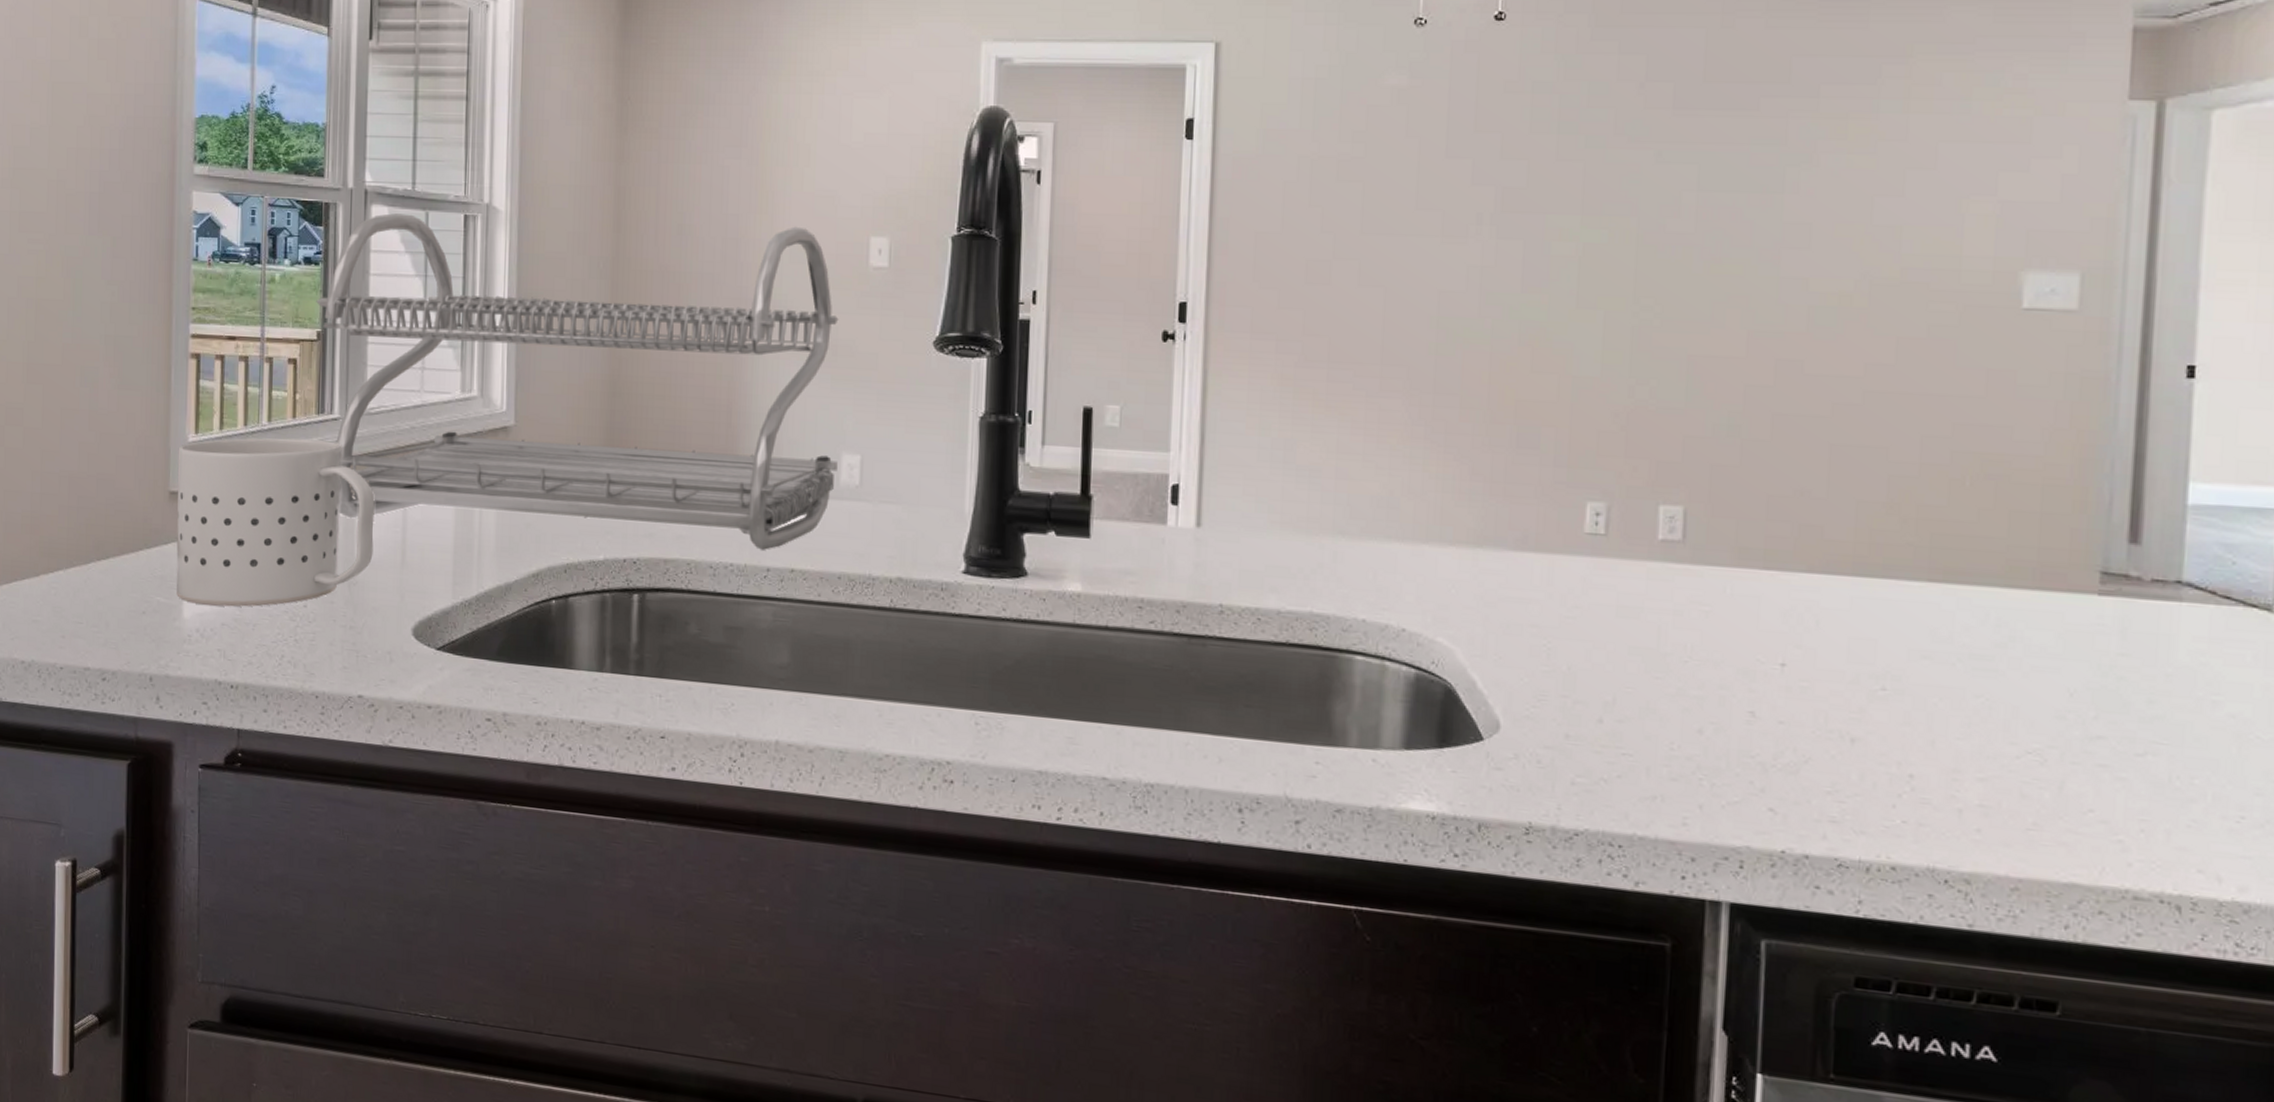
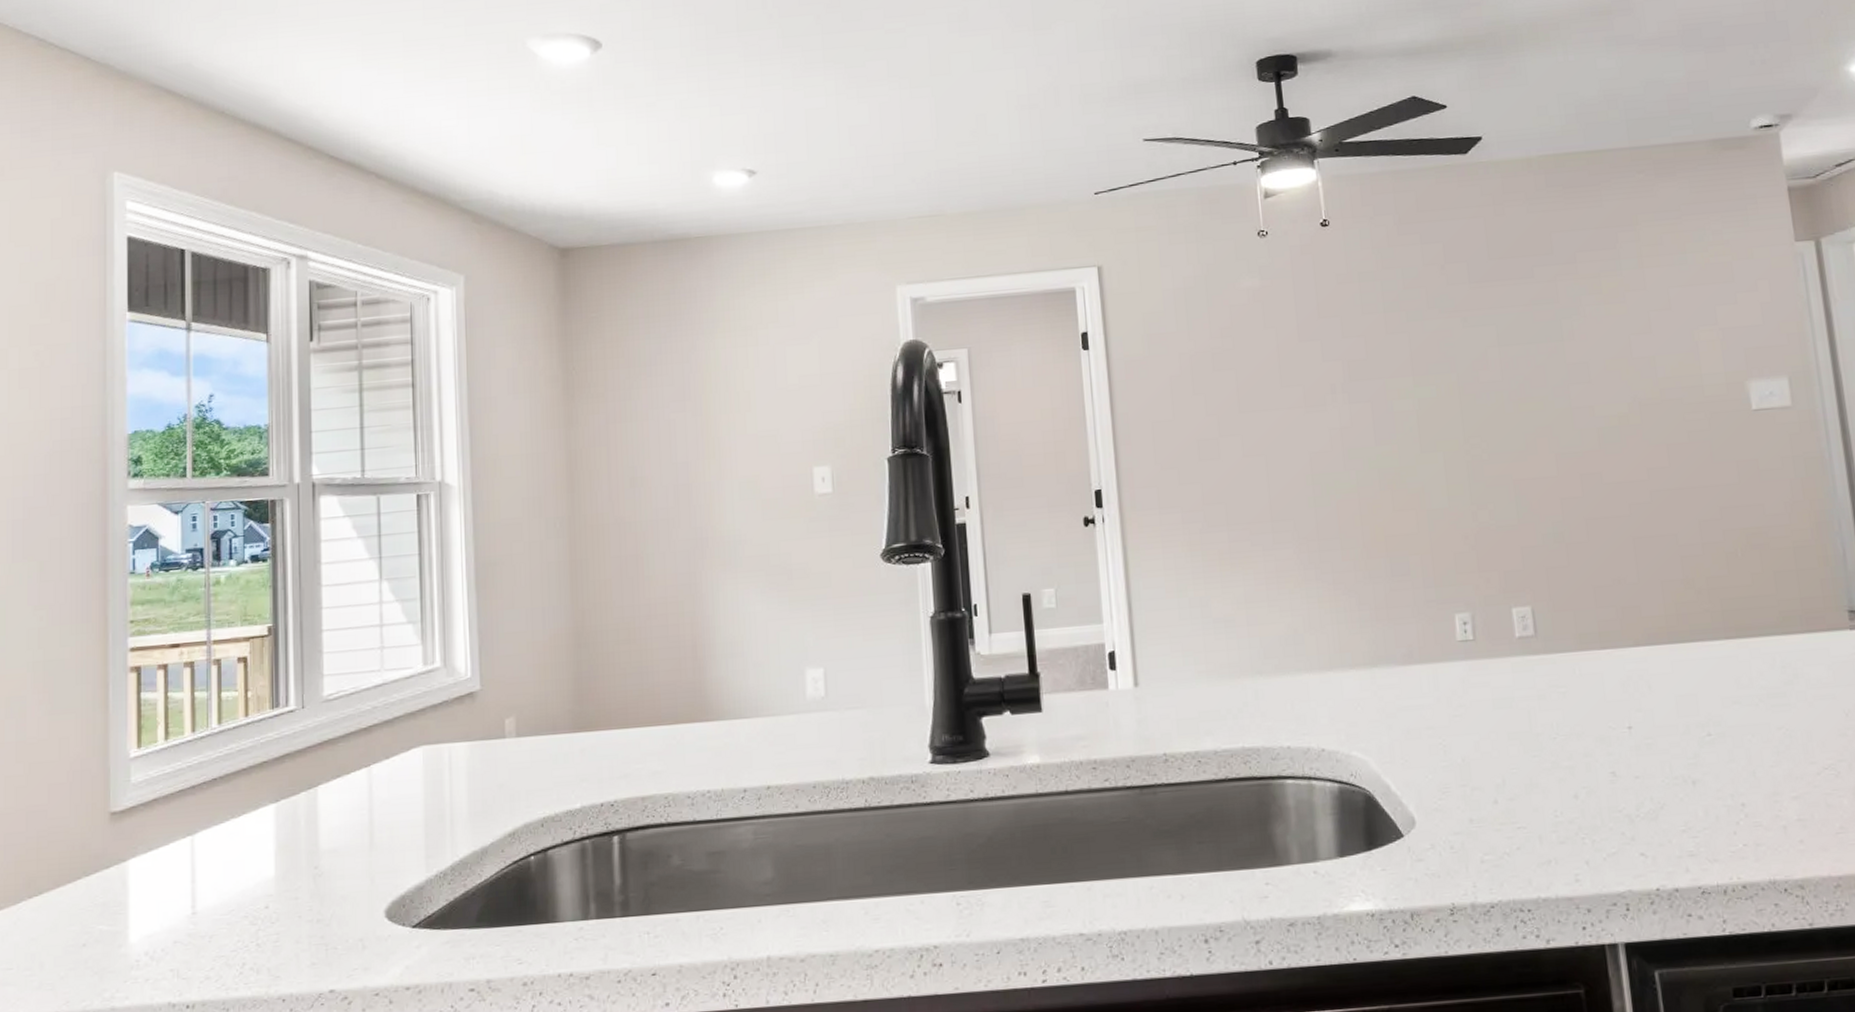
mug: present [176,437,375,607] -> none [119,733,339,926]
dish rack: present [316,213,839,550] -> none [265,466,803,809]

